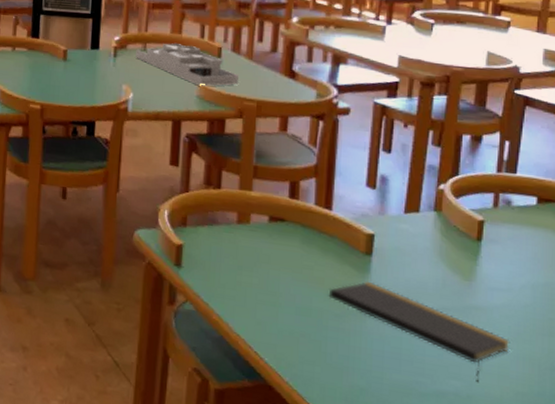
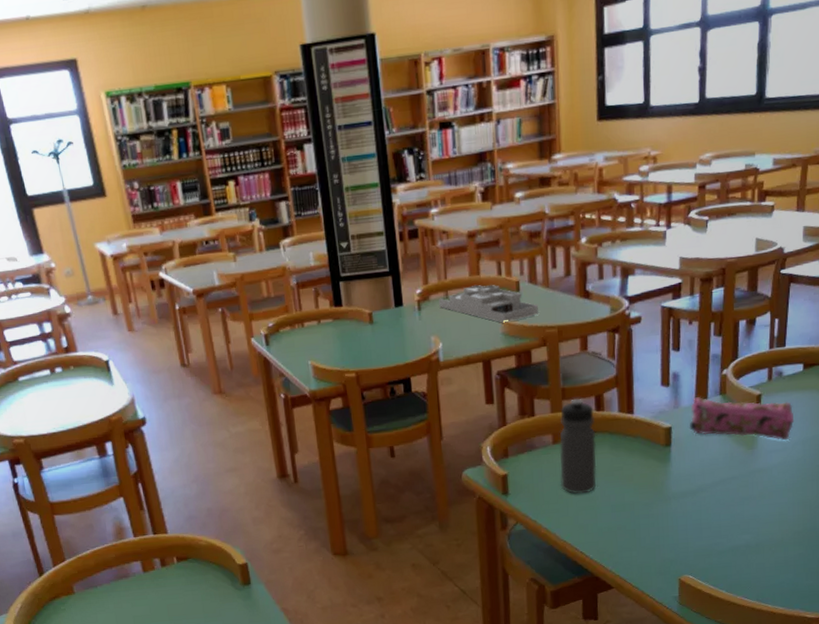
water bottle: none [240,180,287,287] -> present [559,399,597,494]
notepad: present [328,281,511,383] -> none [637,468,787,532]
pencil case: none [395,207,524,280] -> present [689,396,795,440]

